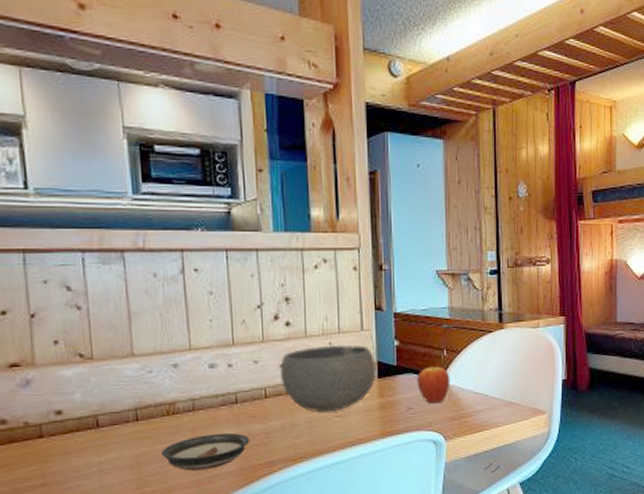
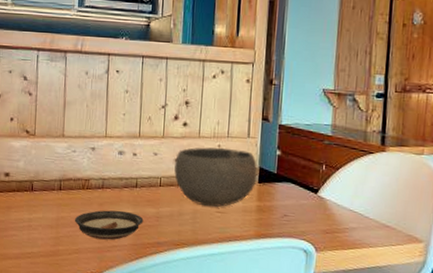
fruit: present [417,365,450,404] -> none [294,178,327,215]

